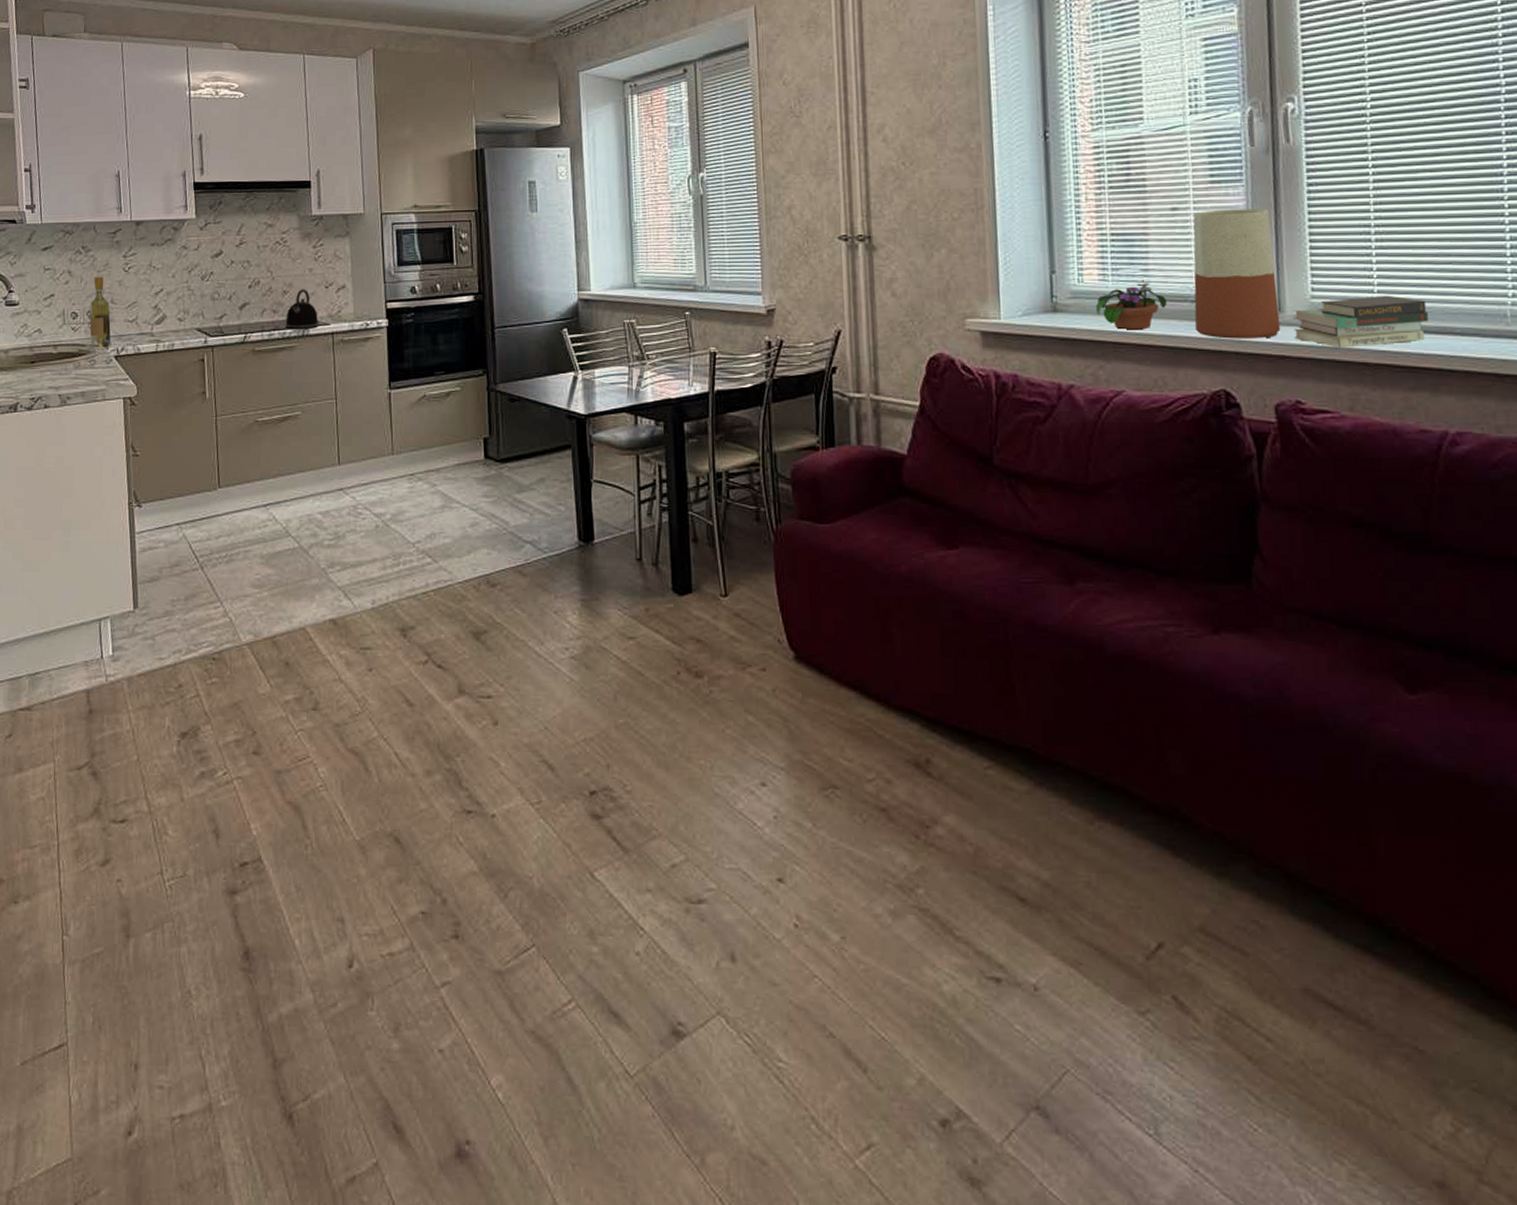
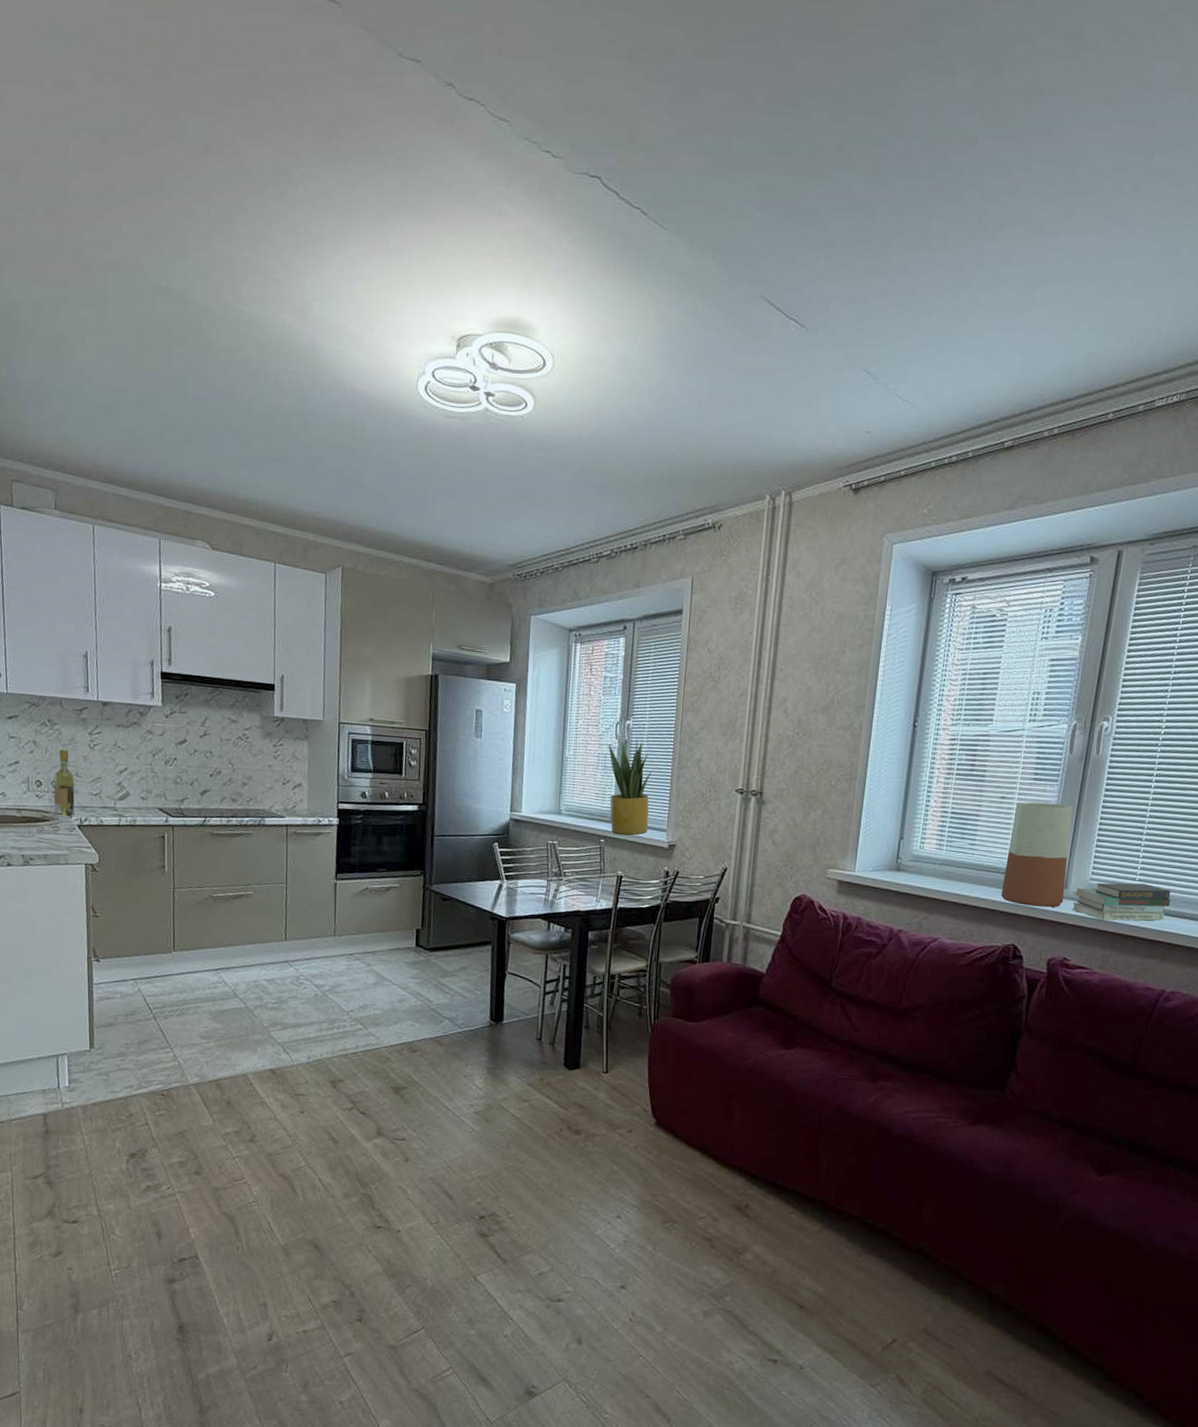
kettle: present [285,289,319,330] -> none [243,782,275,821]
planter: none [681,191,740,304] -> present [608,738,653,835]
potted flower: present [1095,279,1167,330] -> none [929,851,984,892]

